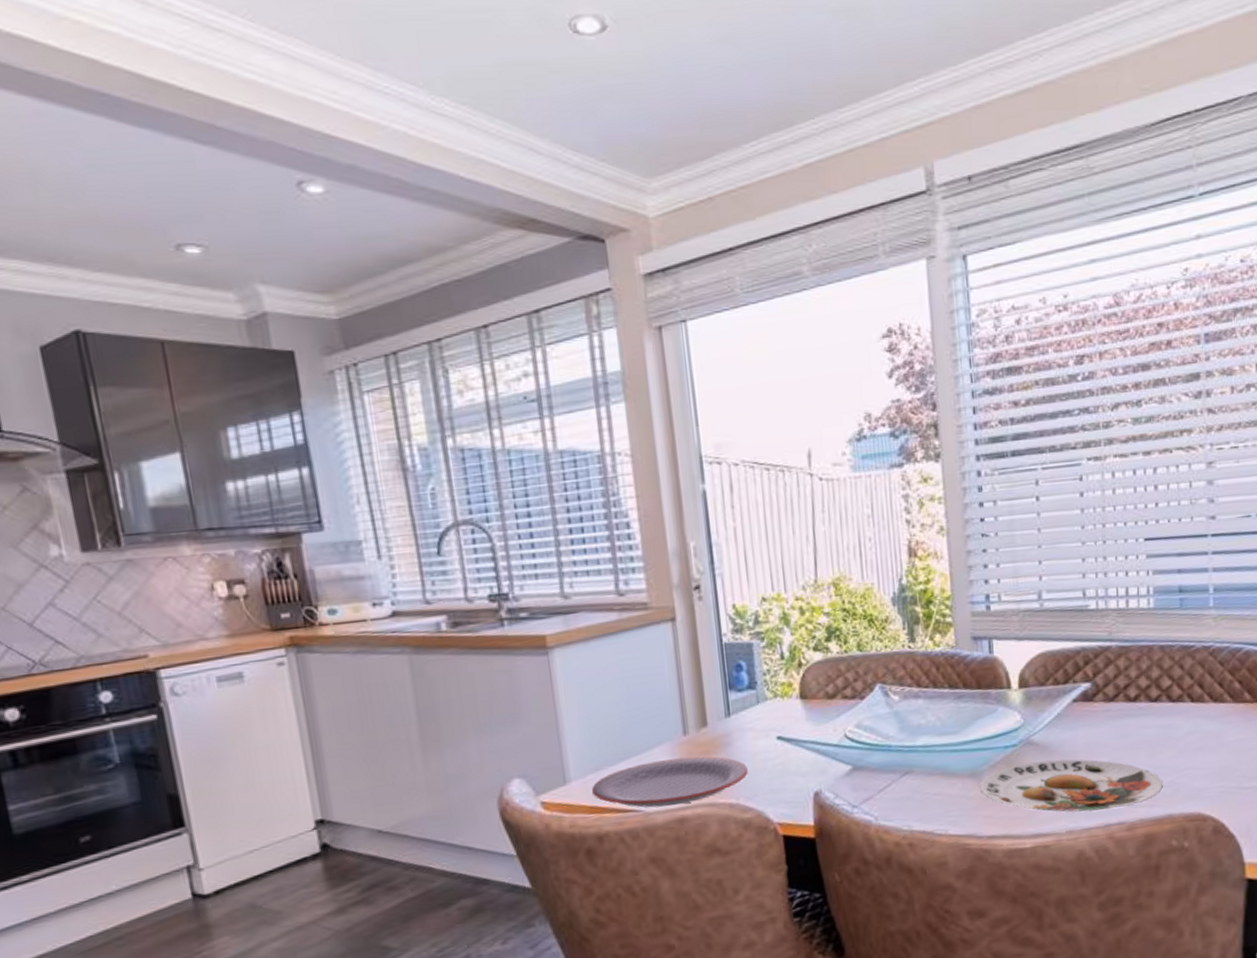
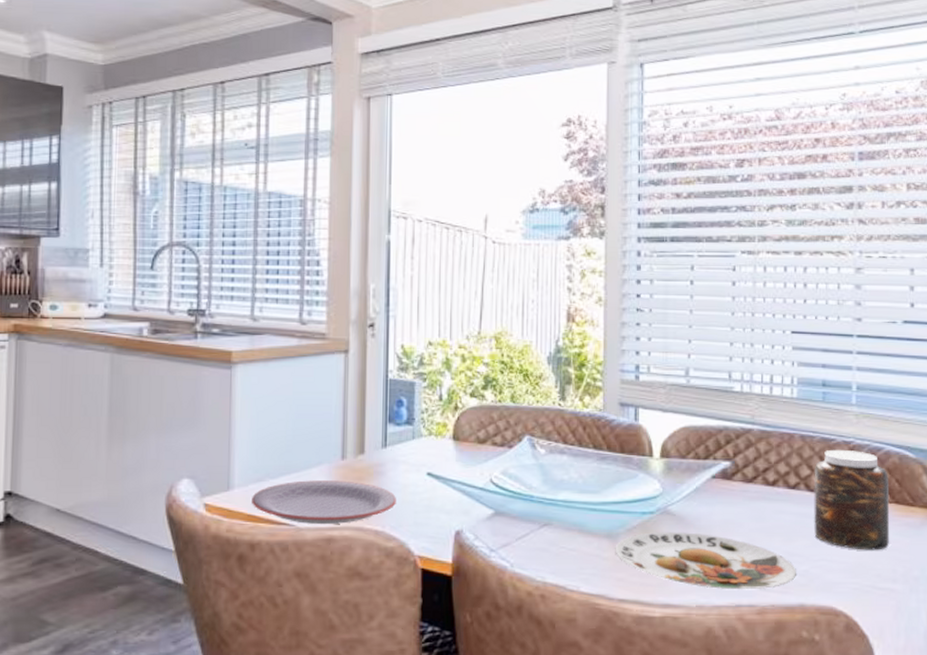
jar: none [1175,654,1252,754] -> present [814,449,890,550]

